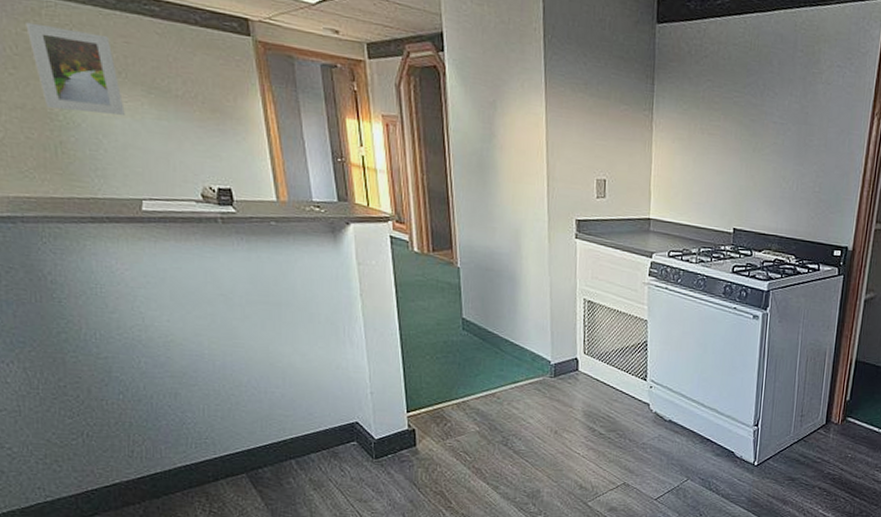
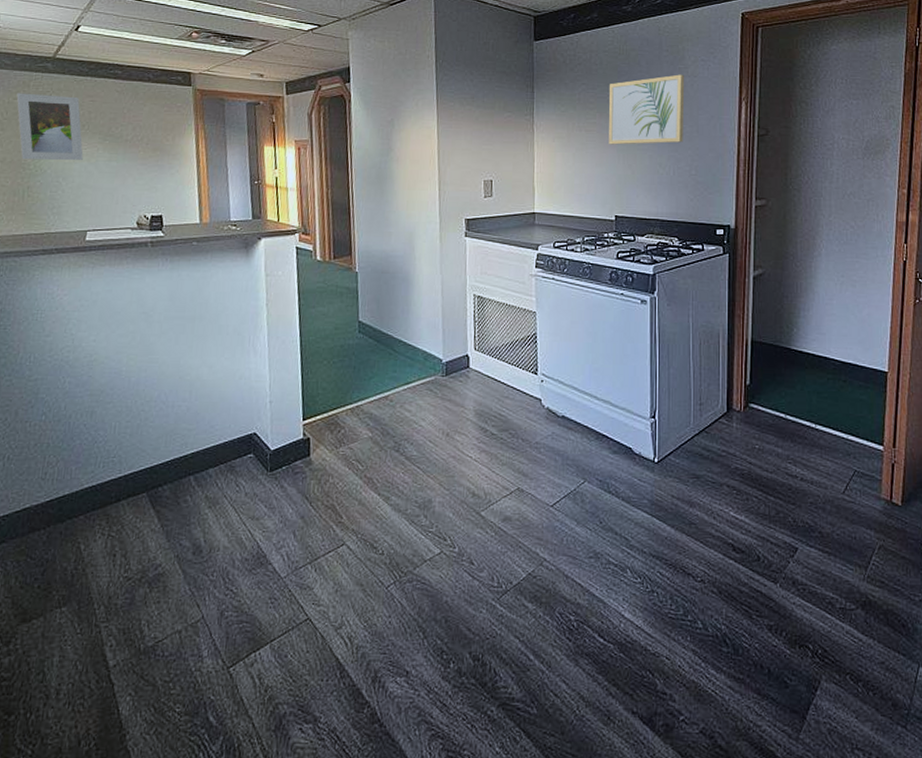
wall art: none [732,79,818,156] -> present [608,74,685,145]

